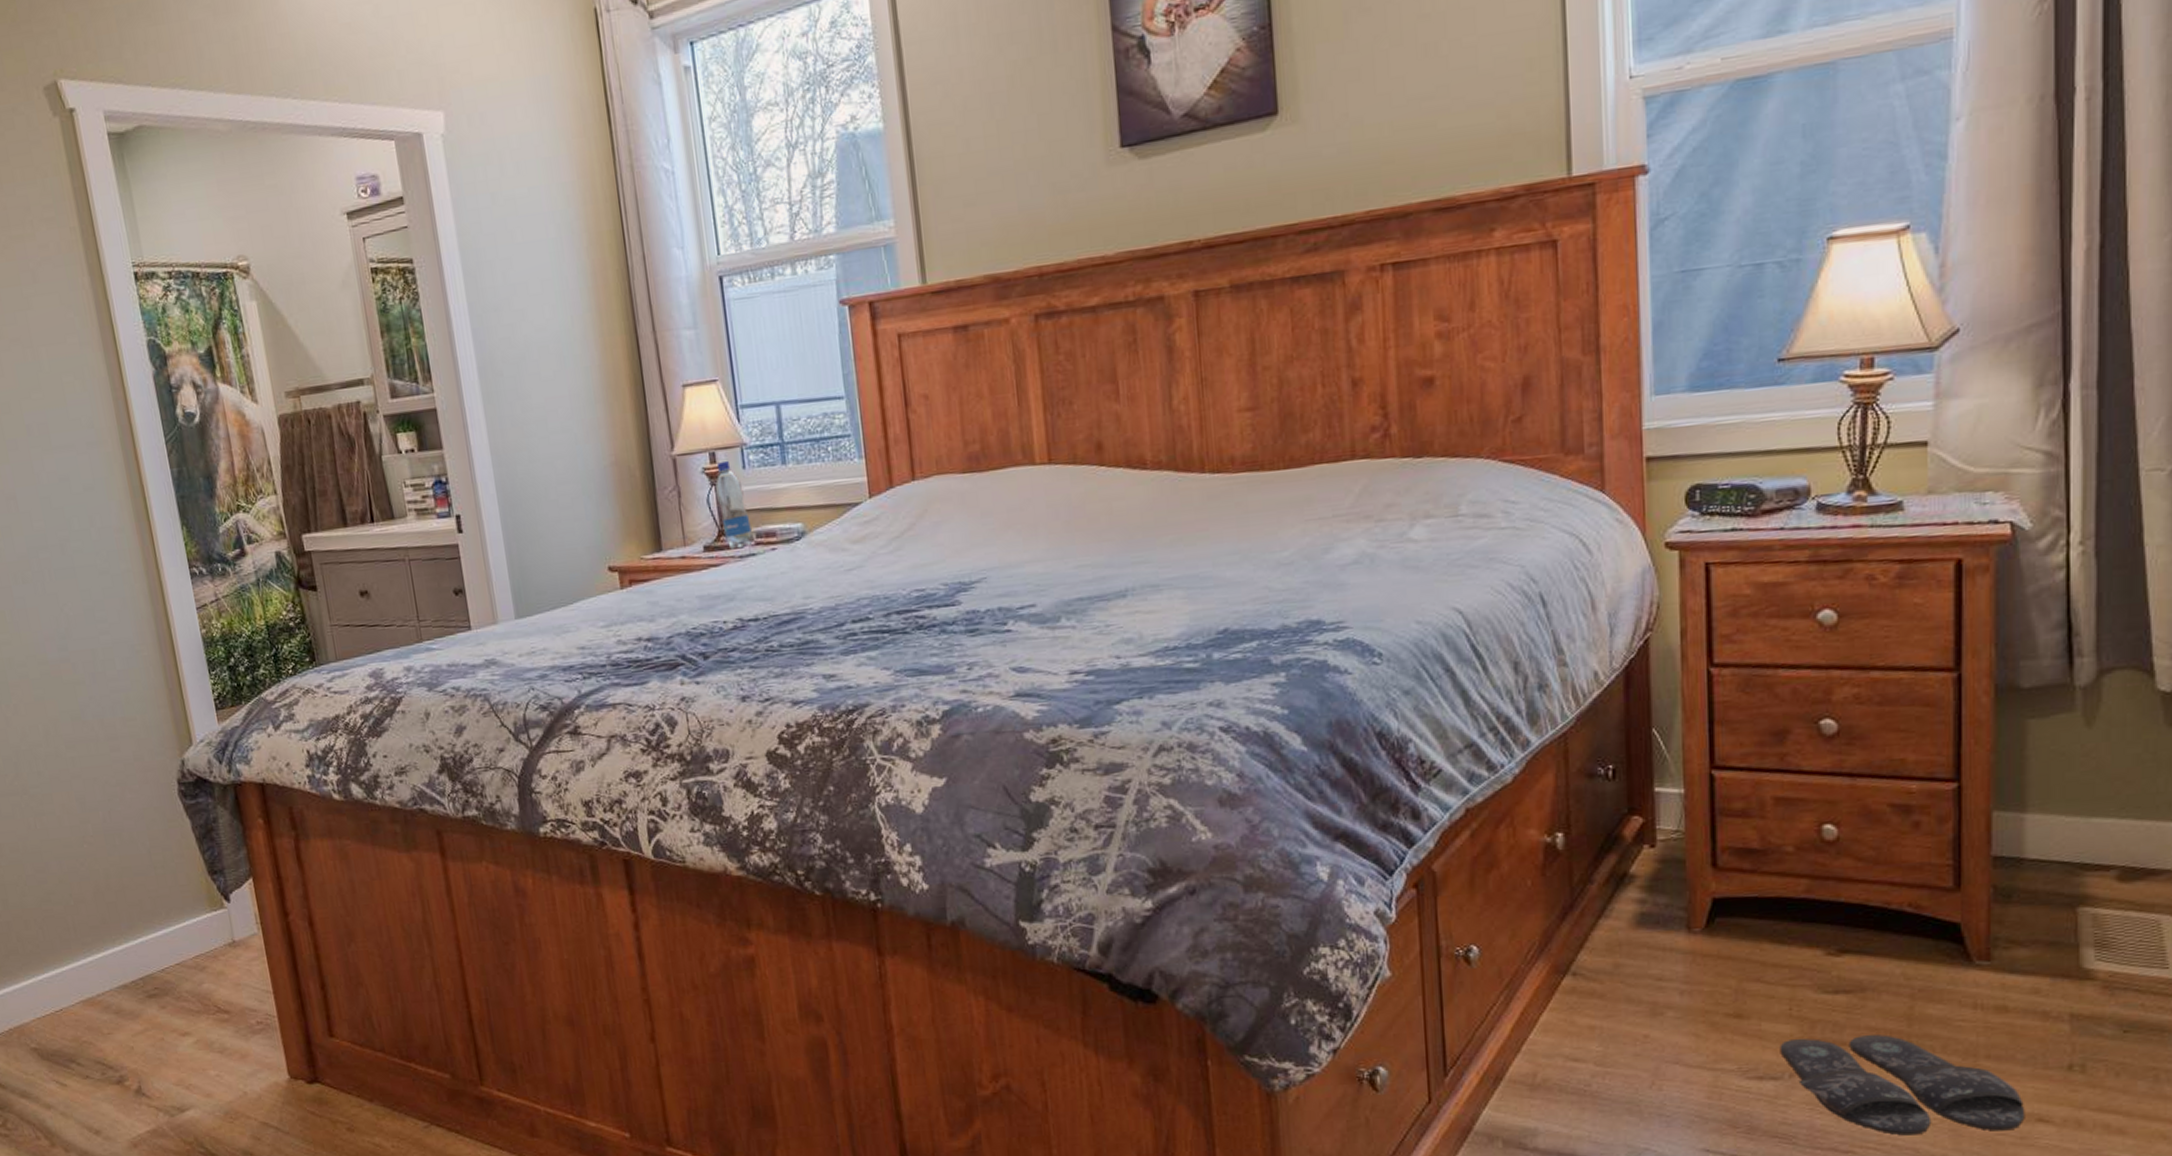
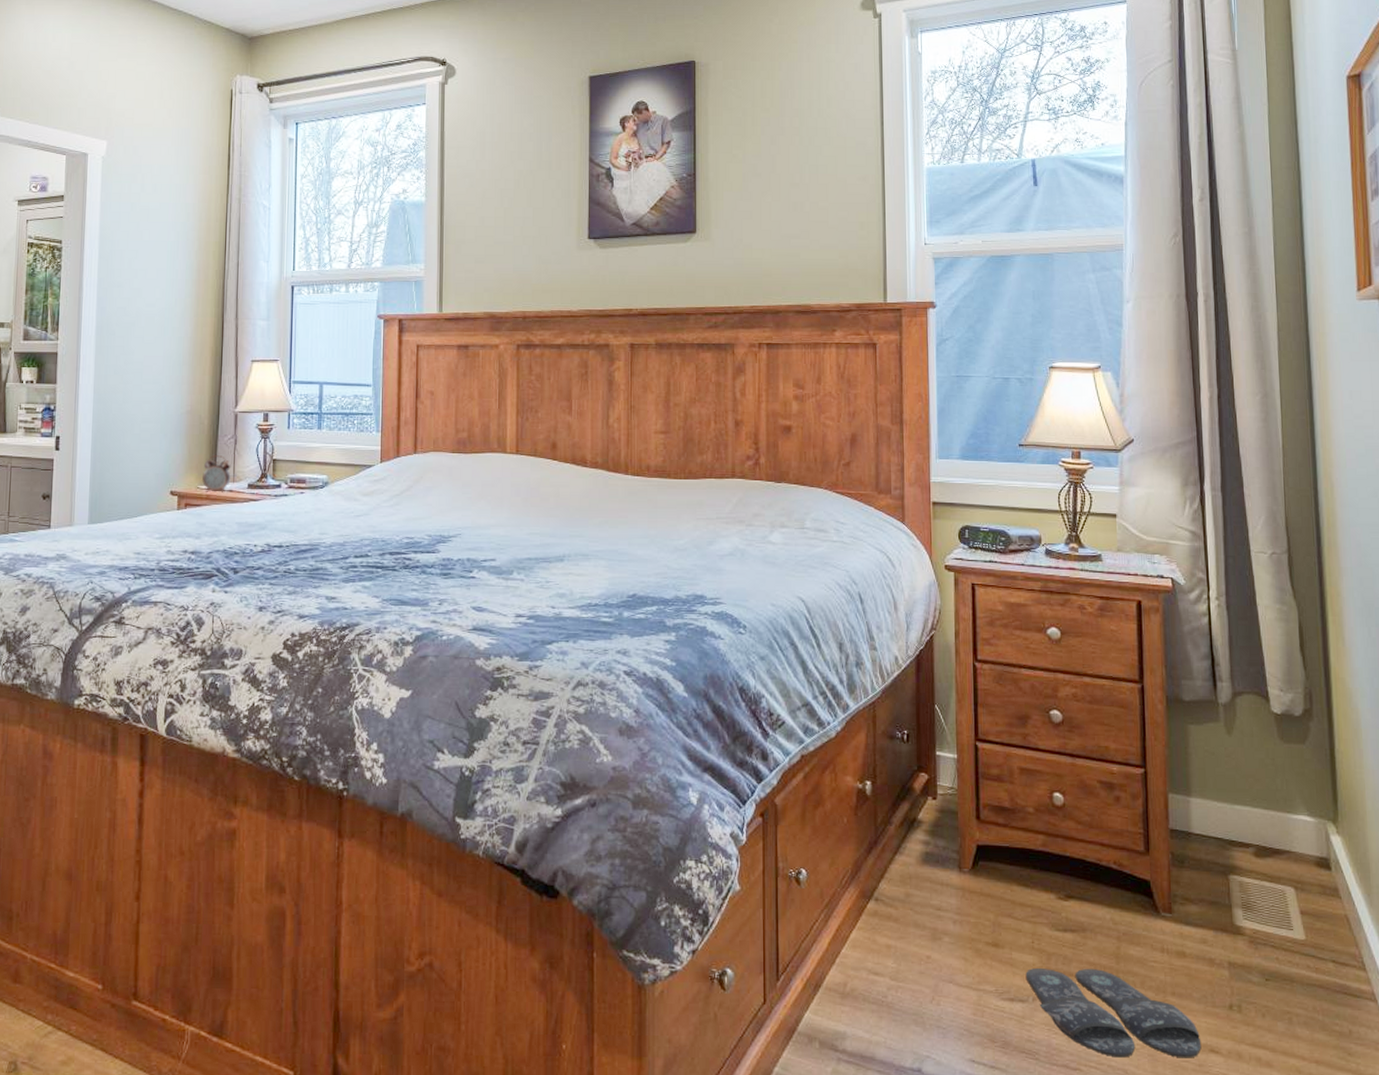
alarm clock: none [644,514,681,564] -> present [202,455,231,494]
bottle: present [715,461,754,550] -> none [264,422,288,489]

